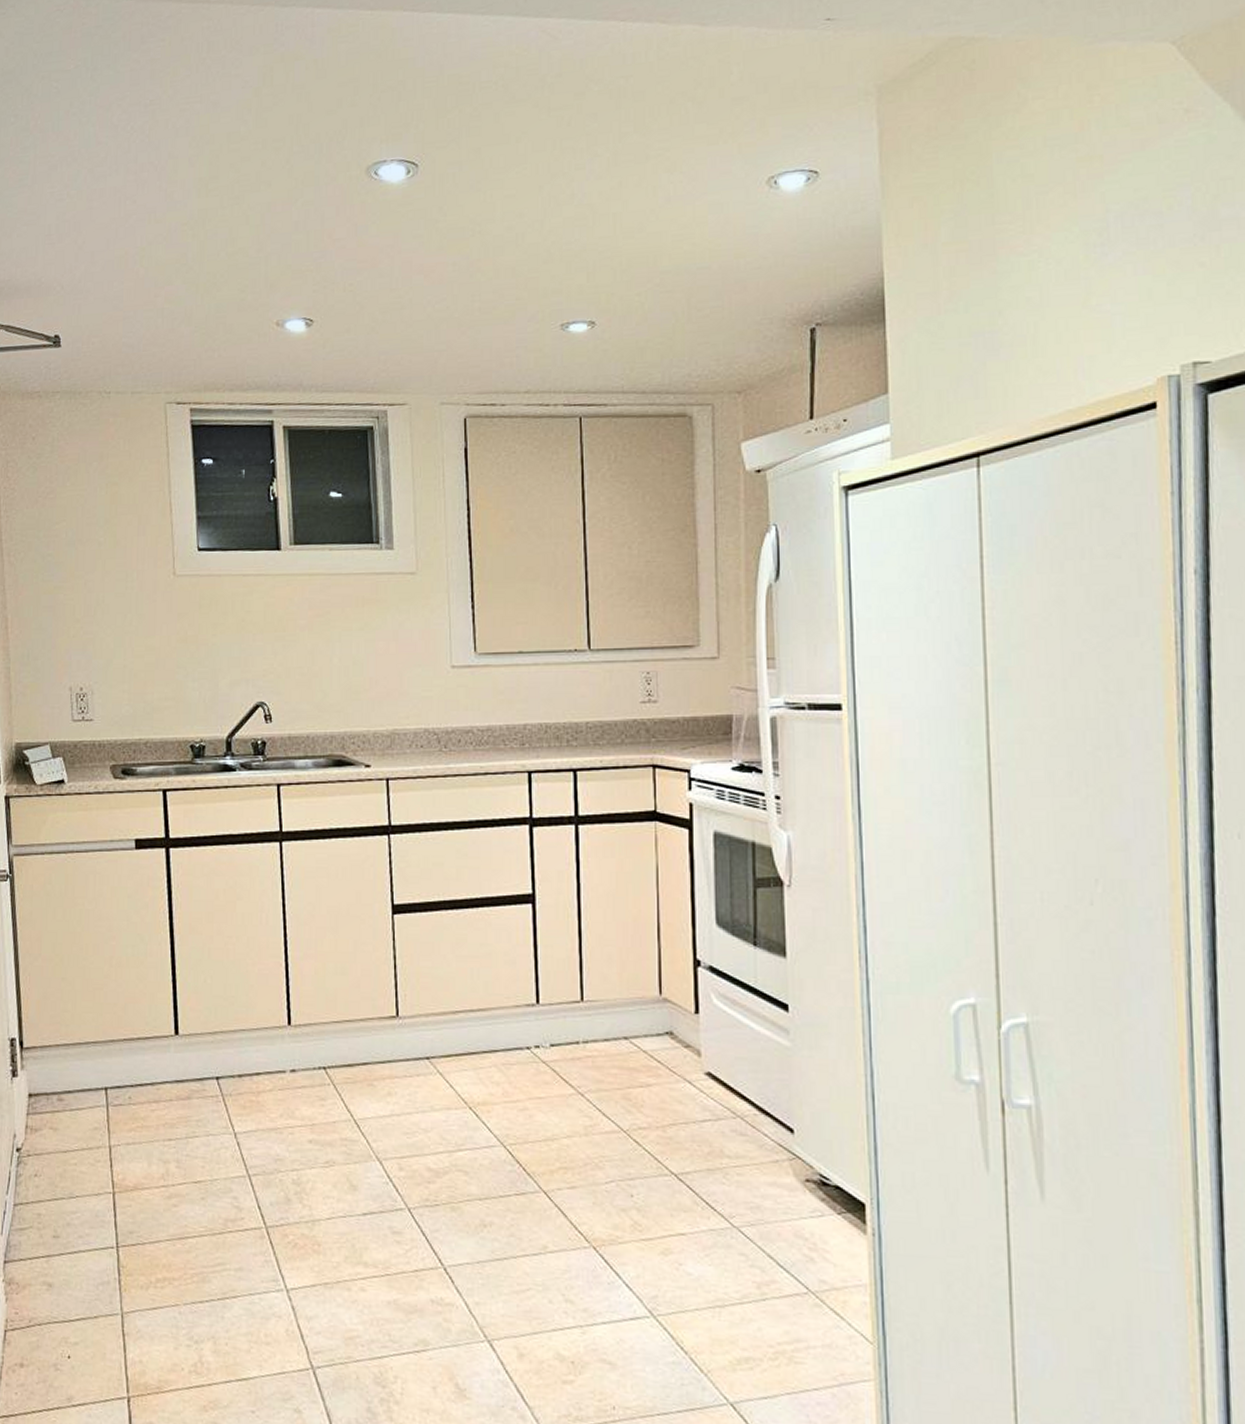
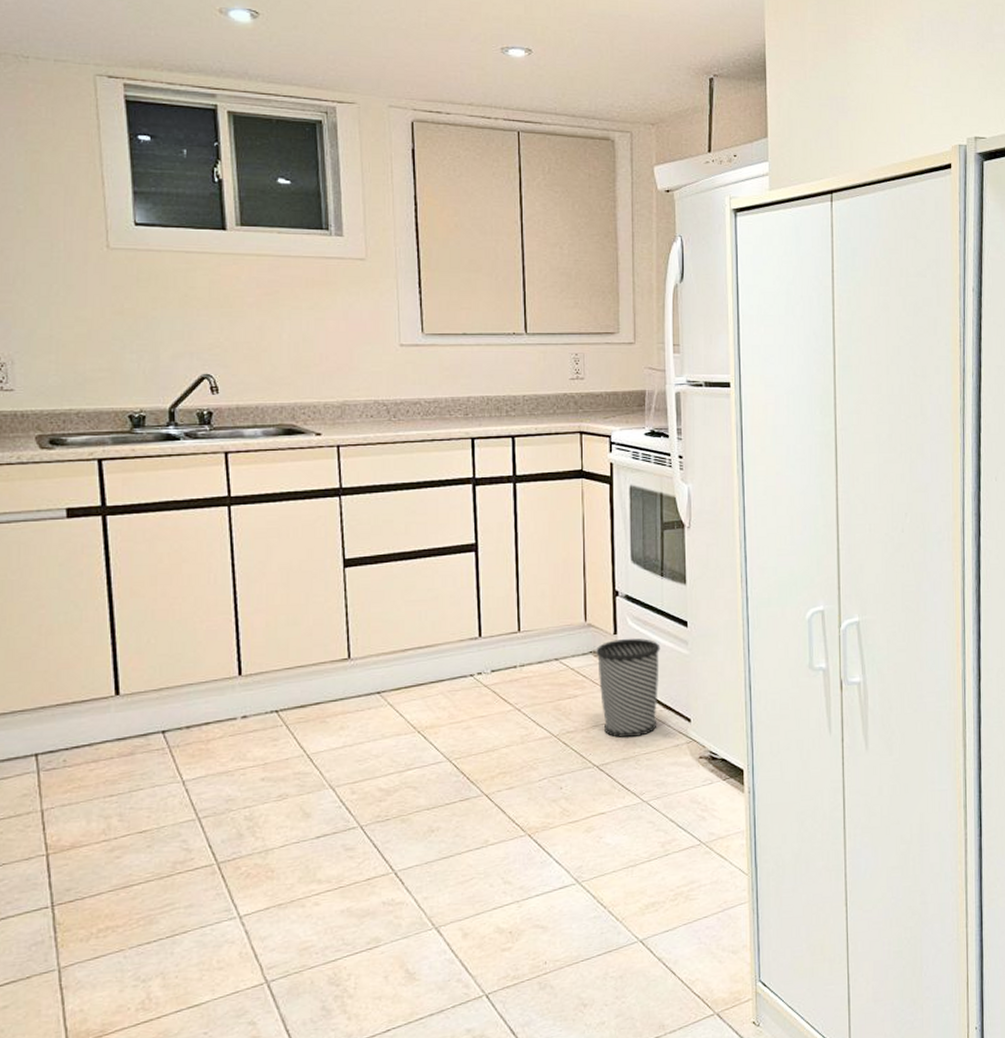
wastebasket: none [673,1019,754,1145] -> present [596,638,661,738]

